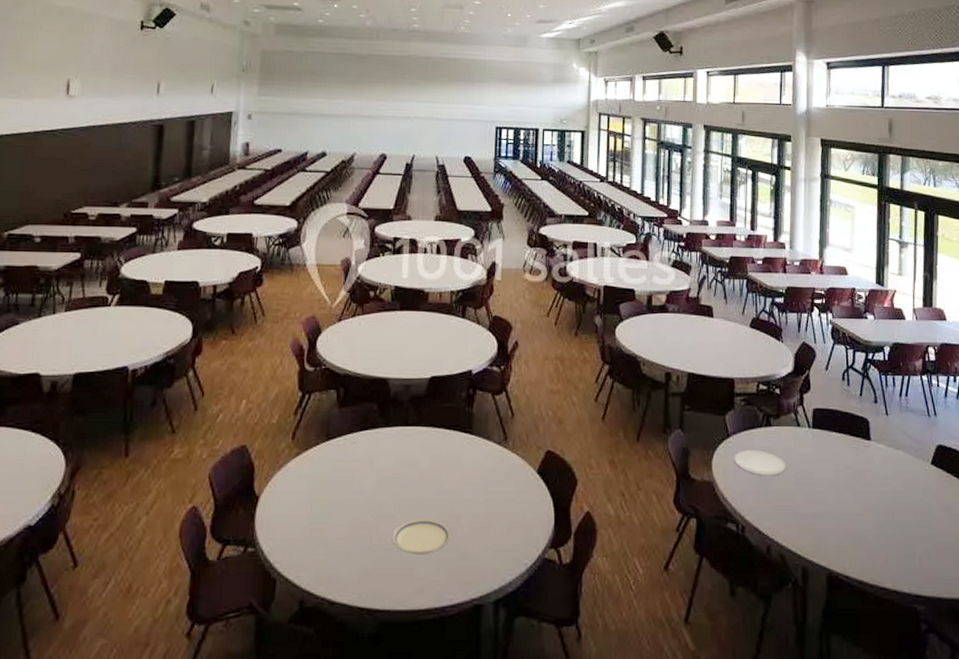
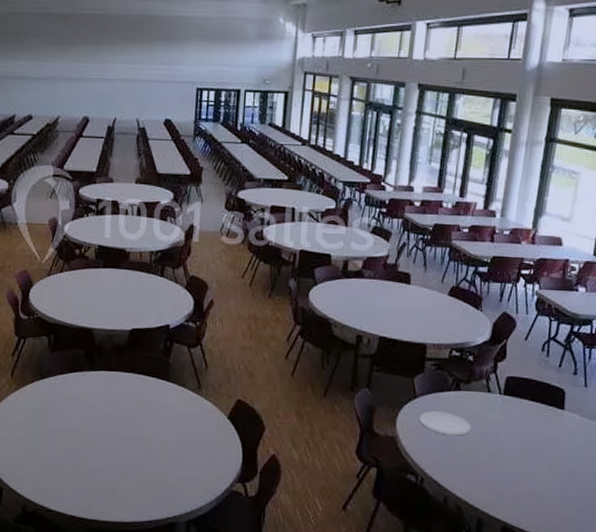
plate: present [392,519,451,555] -> none [98,449,149,479]

